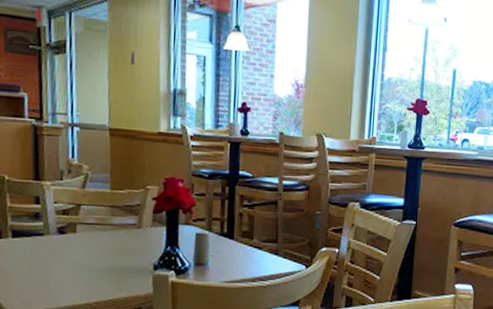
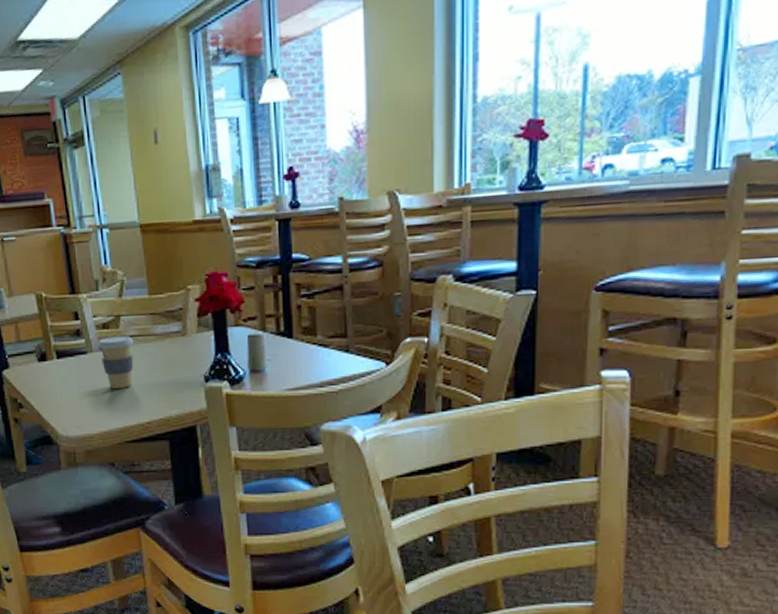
coffee cup: none [54,222,91,270] -> present [97,336,134,389]

